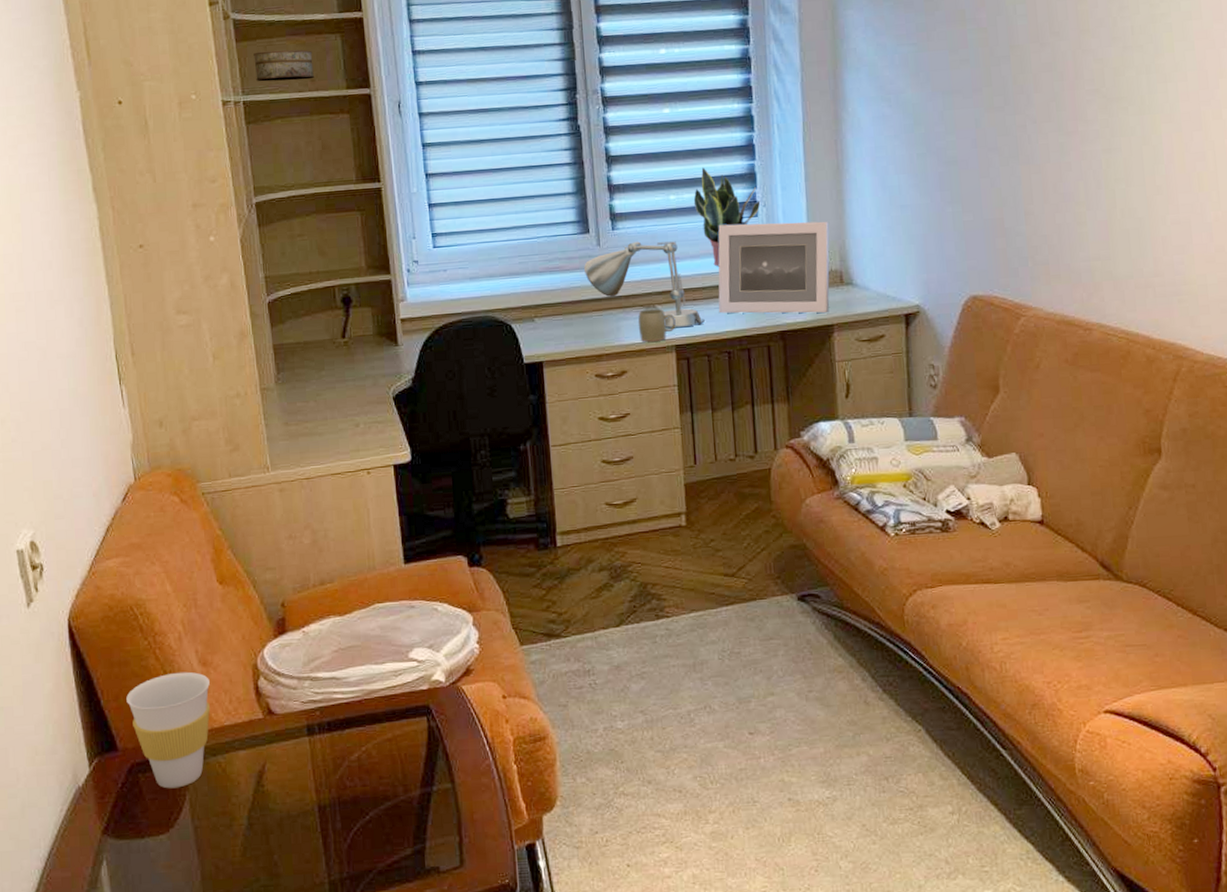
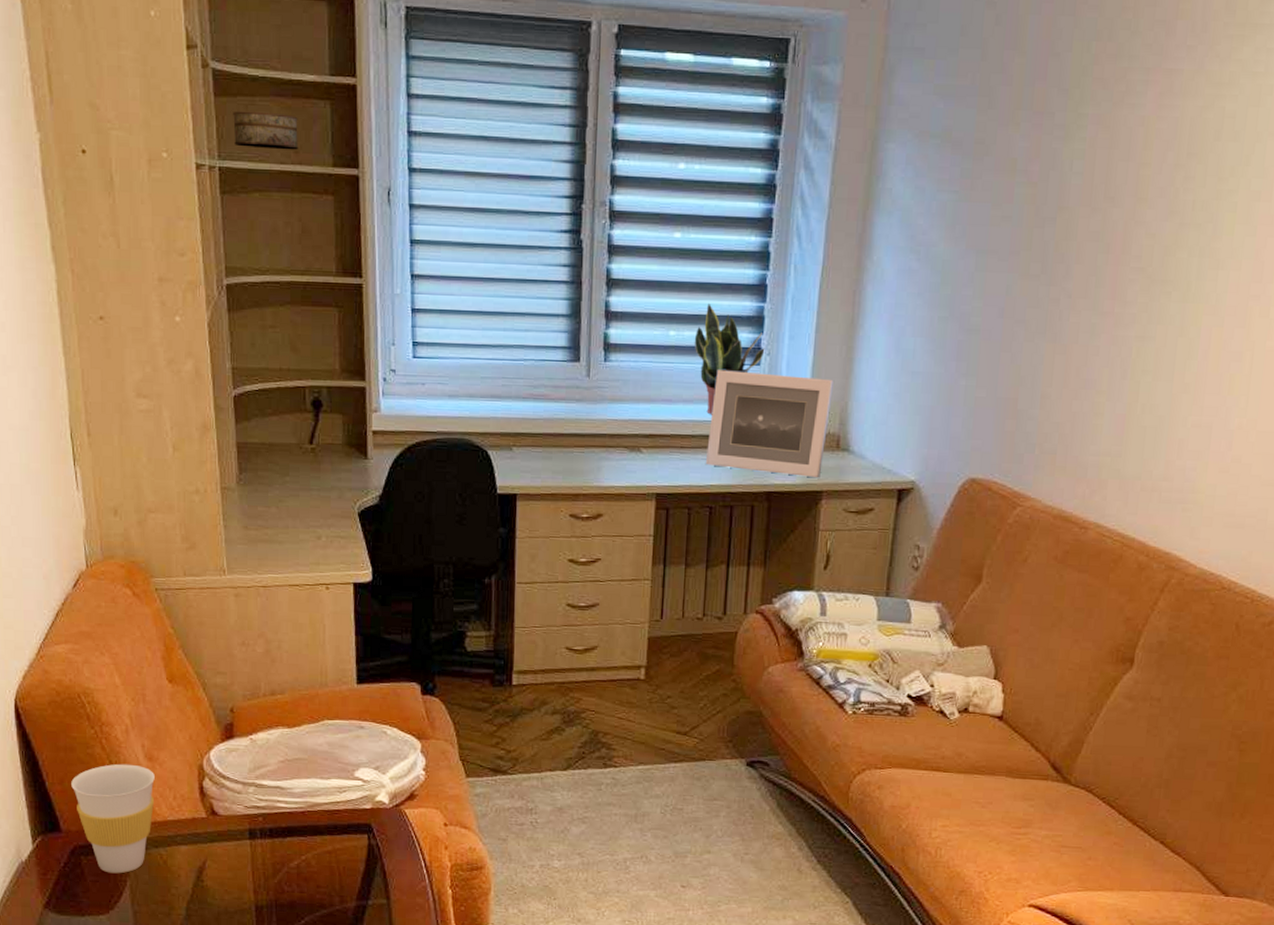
desk lamp: present [584,241,705,328] -> none [570,377,690,476]
mug: present [637,308,676,342] -> none [619,451,660,487]

